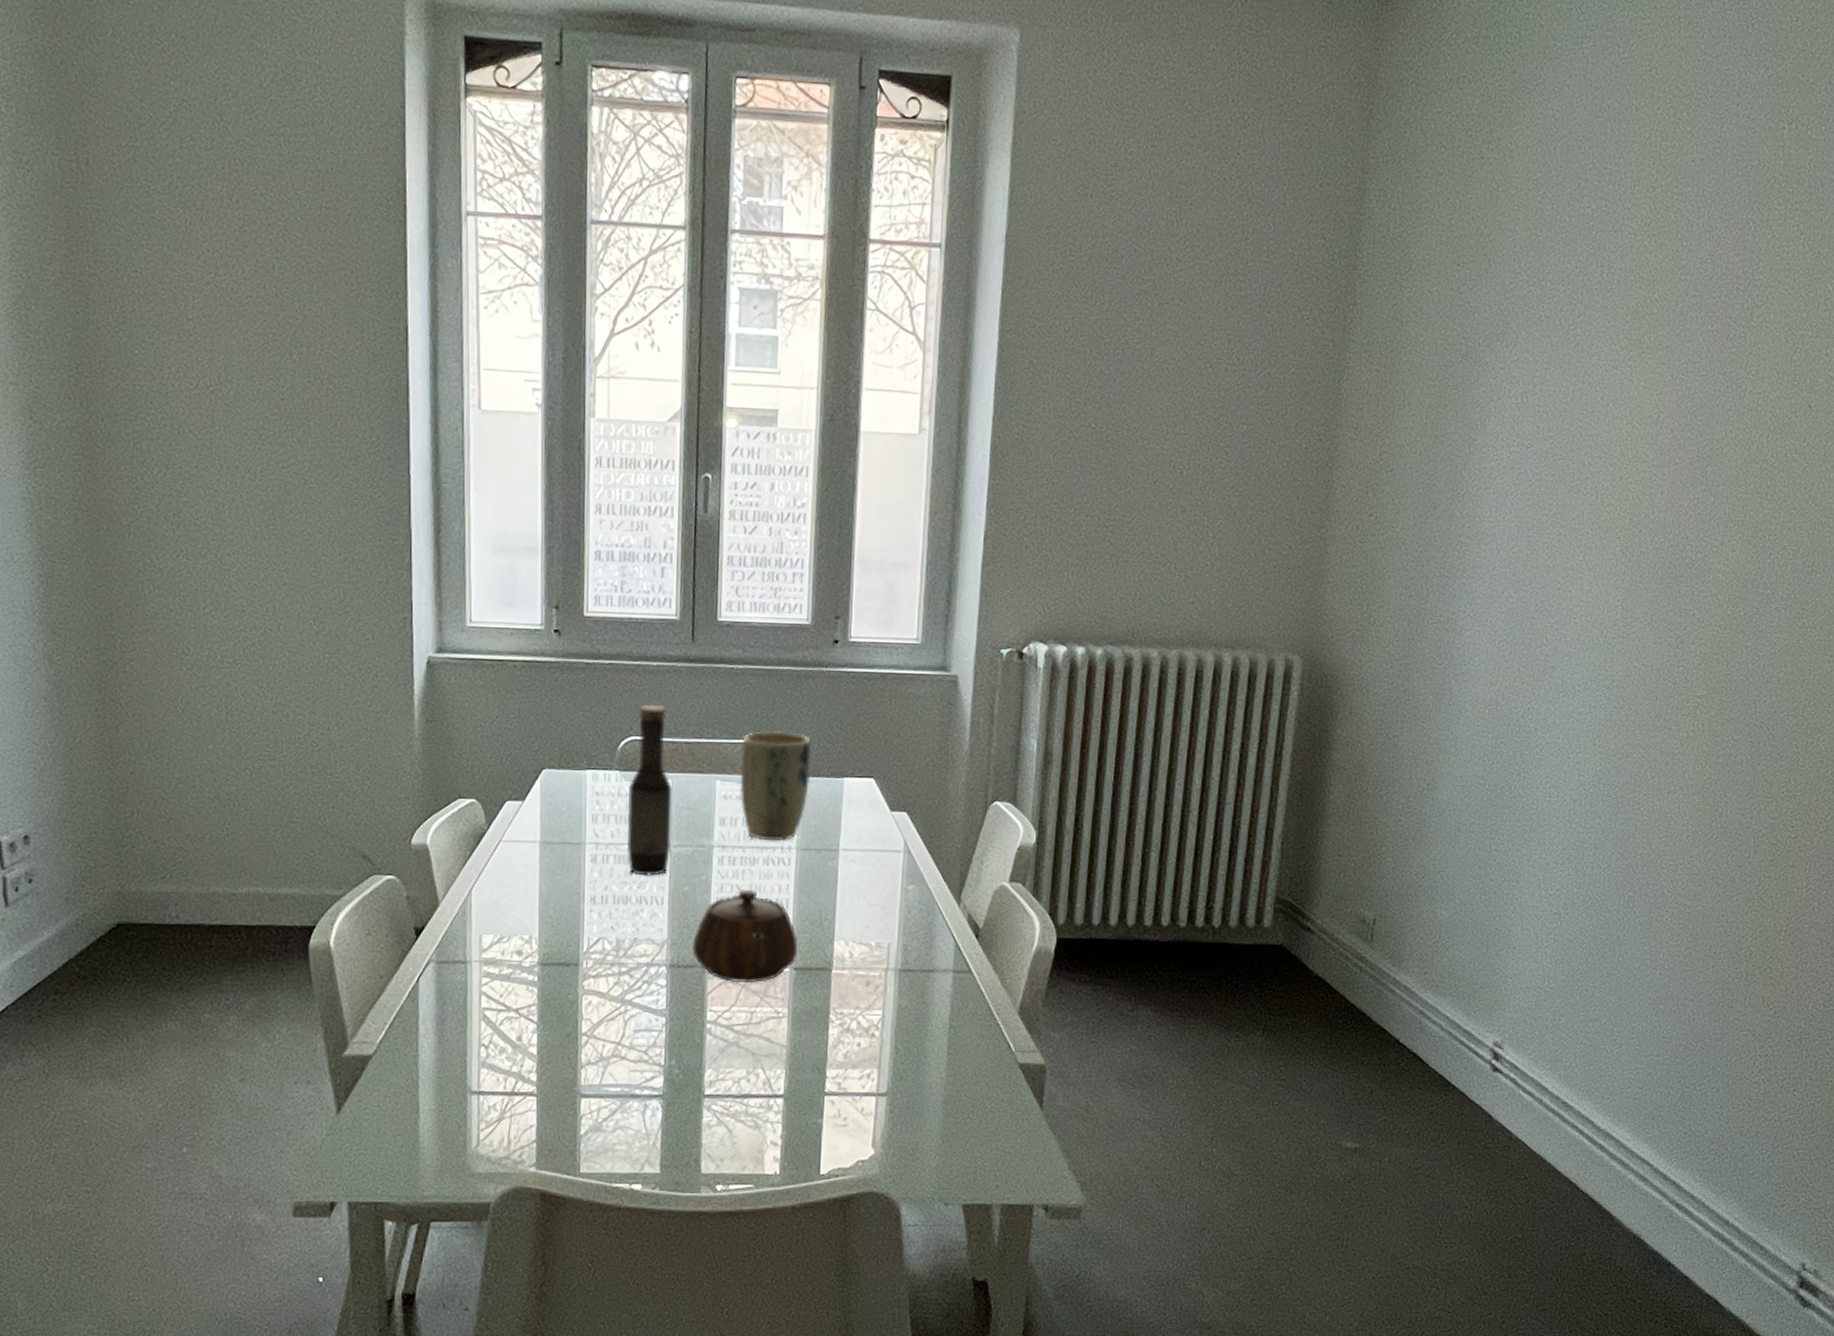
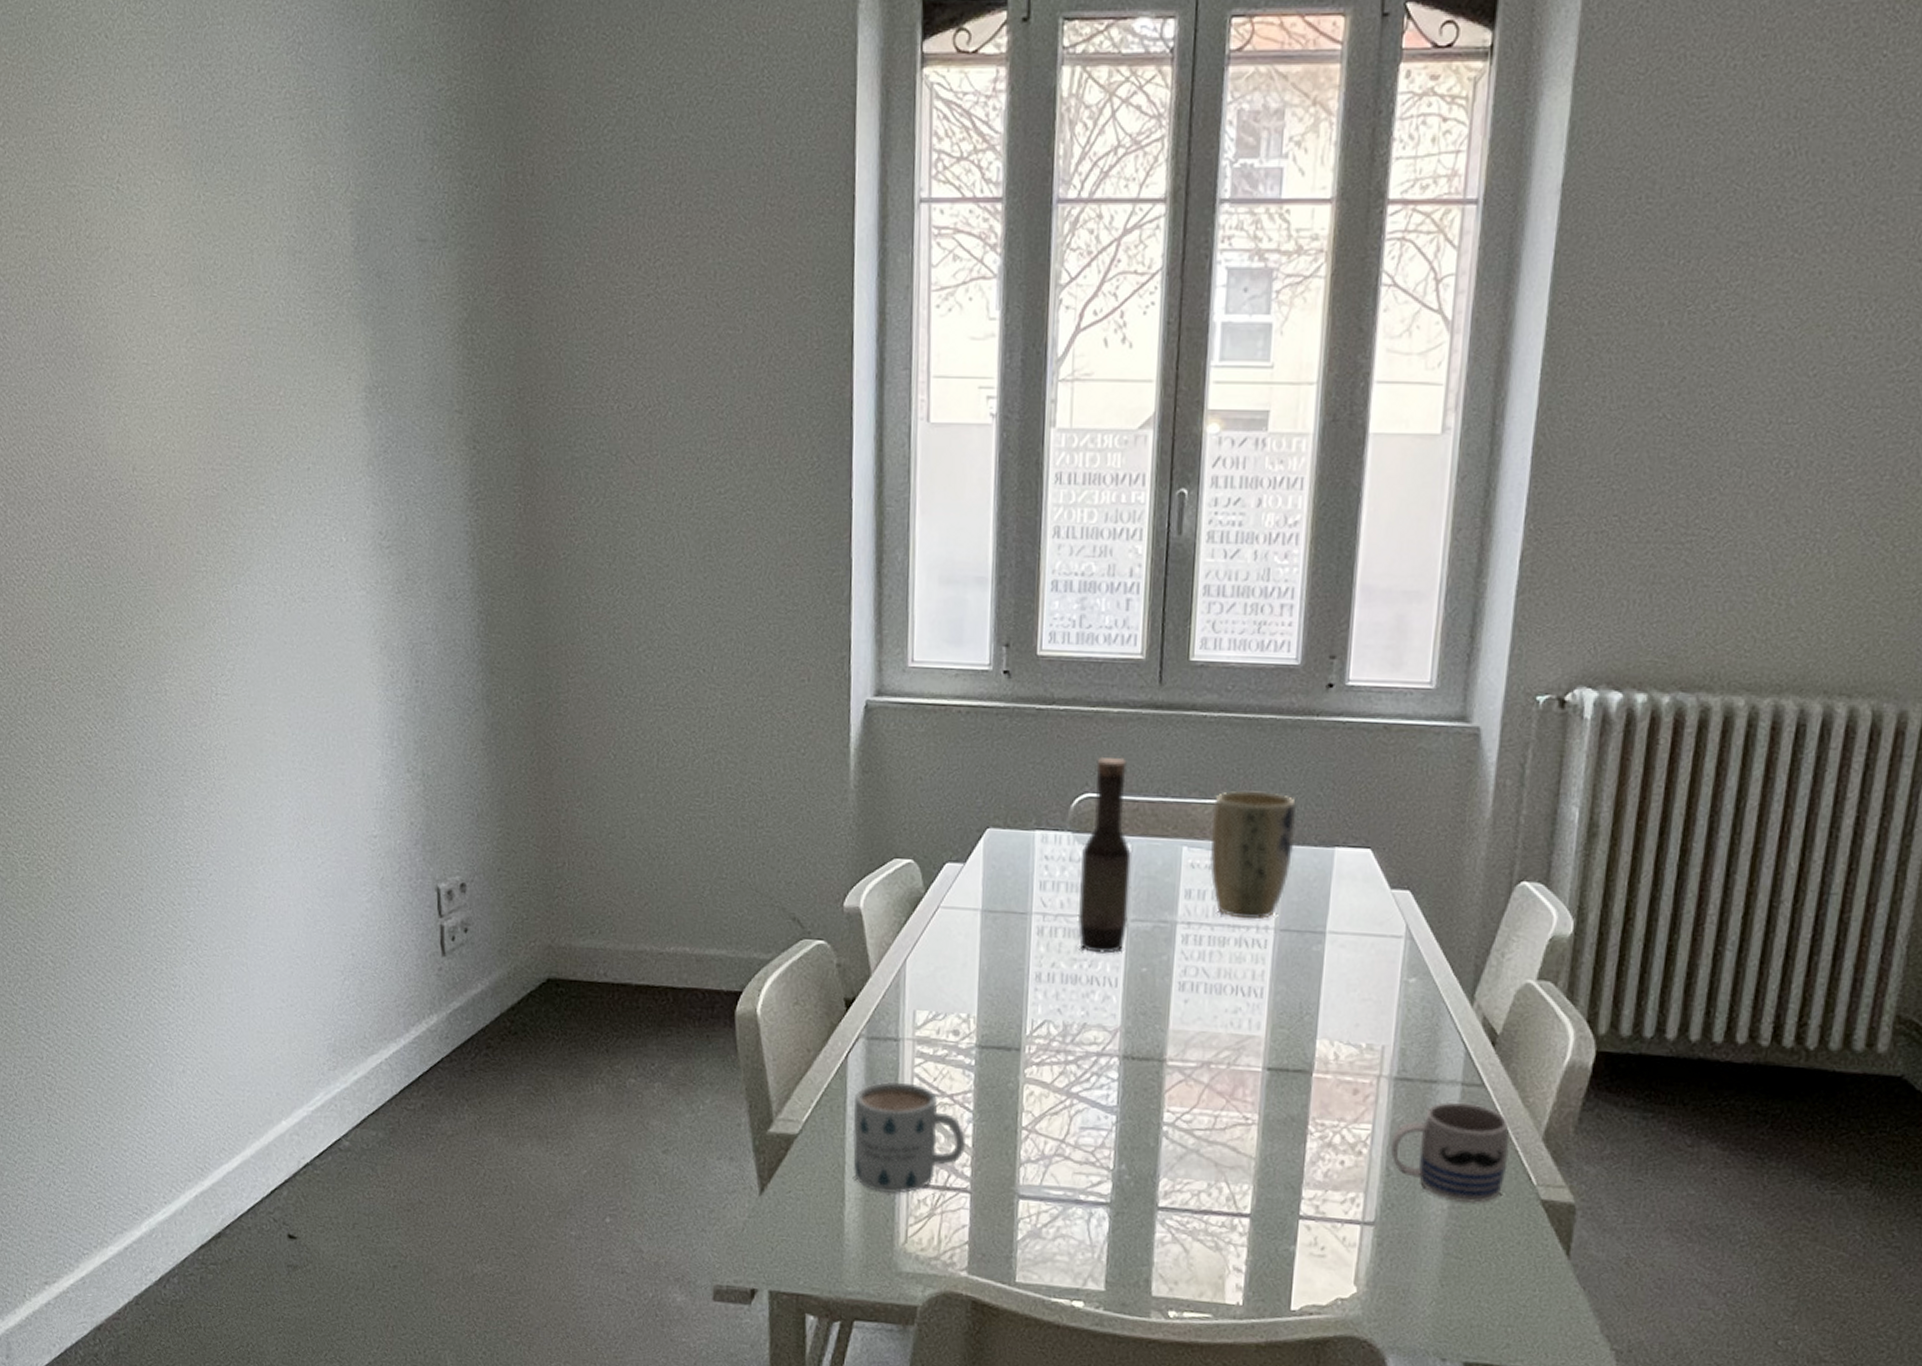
mug: none [425,1000,532,1103] -> present [852,1081,967,1194]
teapot: present [692,889,798,983] -> none [1149,974,1273,1083]
mug: none [897,987,993,1071] -> present [1390,1102,1510,1203]

